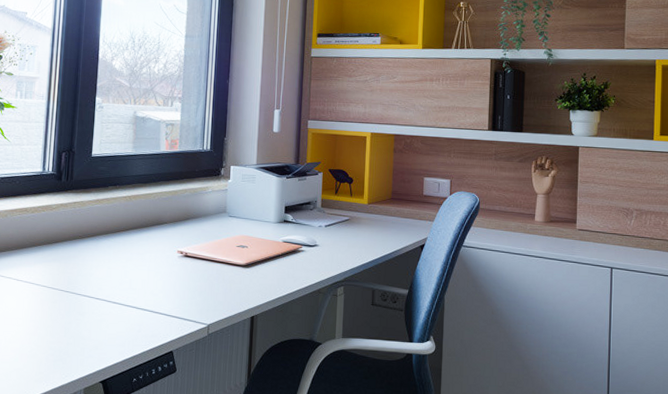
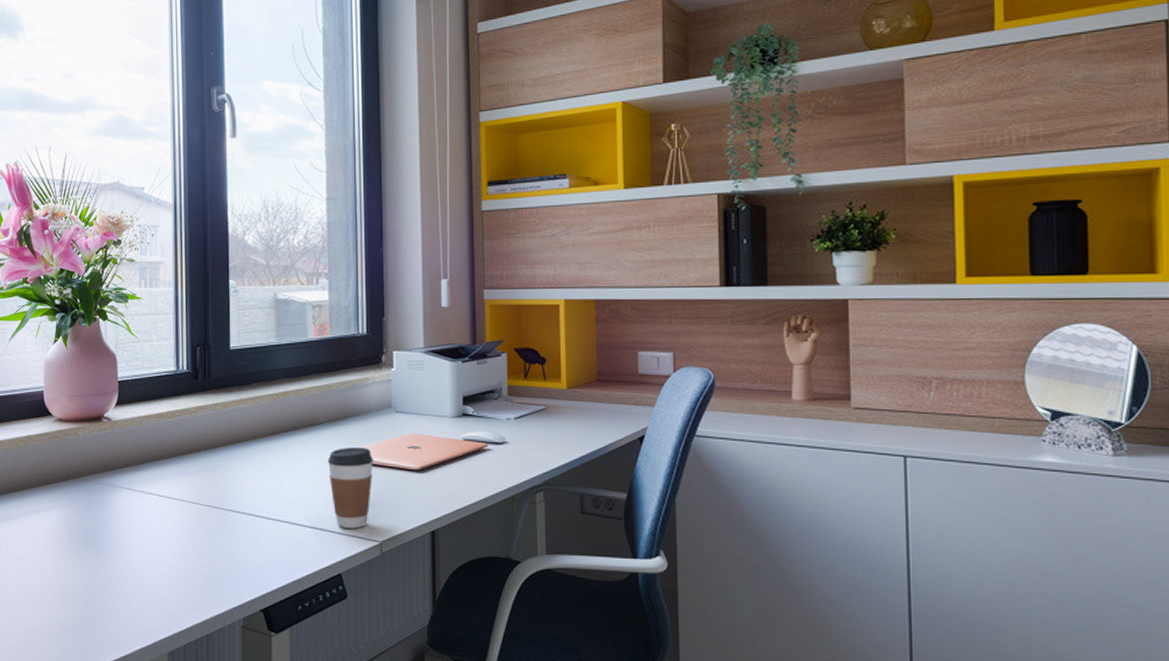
coffee cup: none [168,244,207,313] -> present [327,448,373,528]

